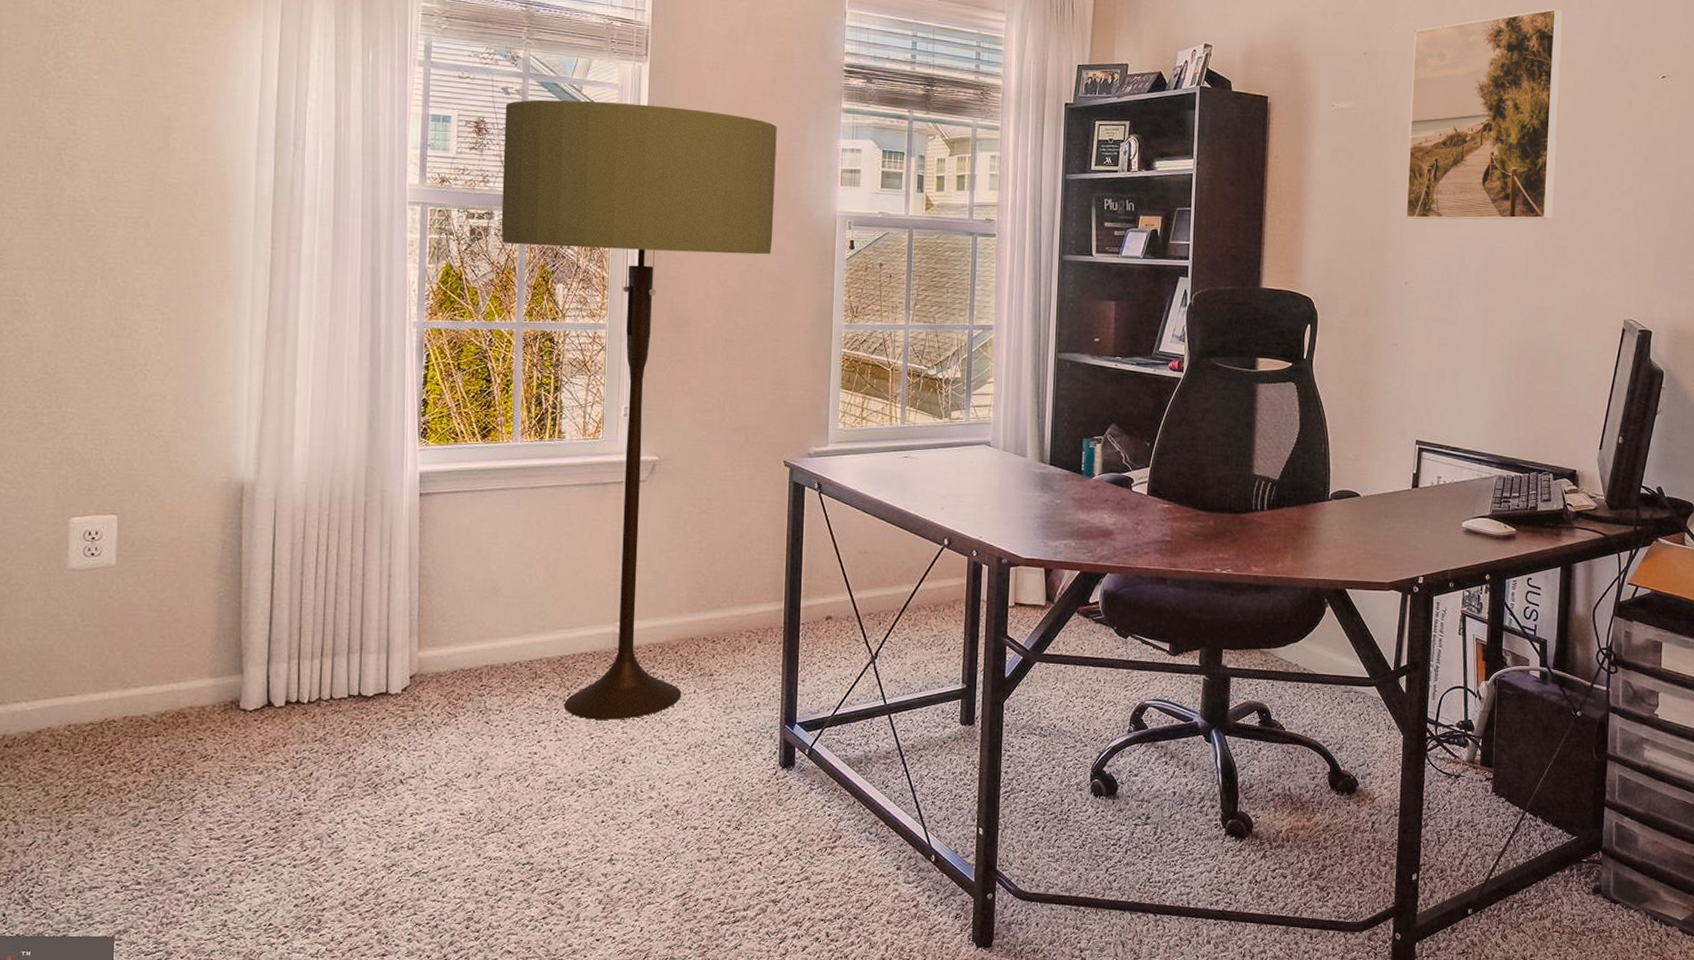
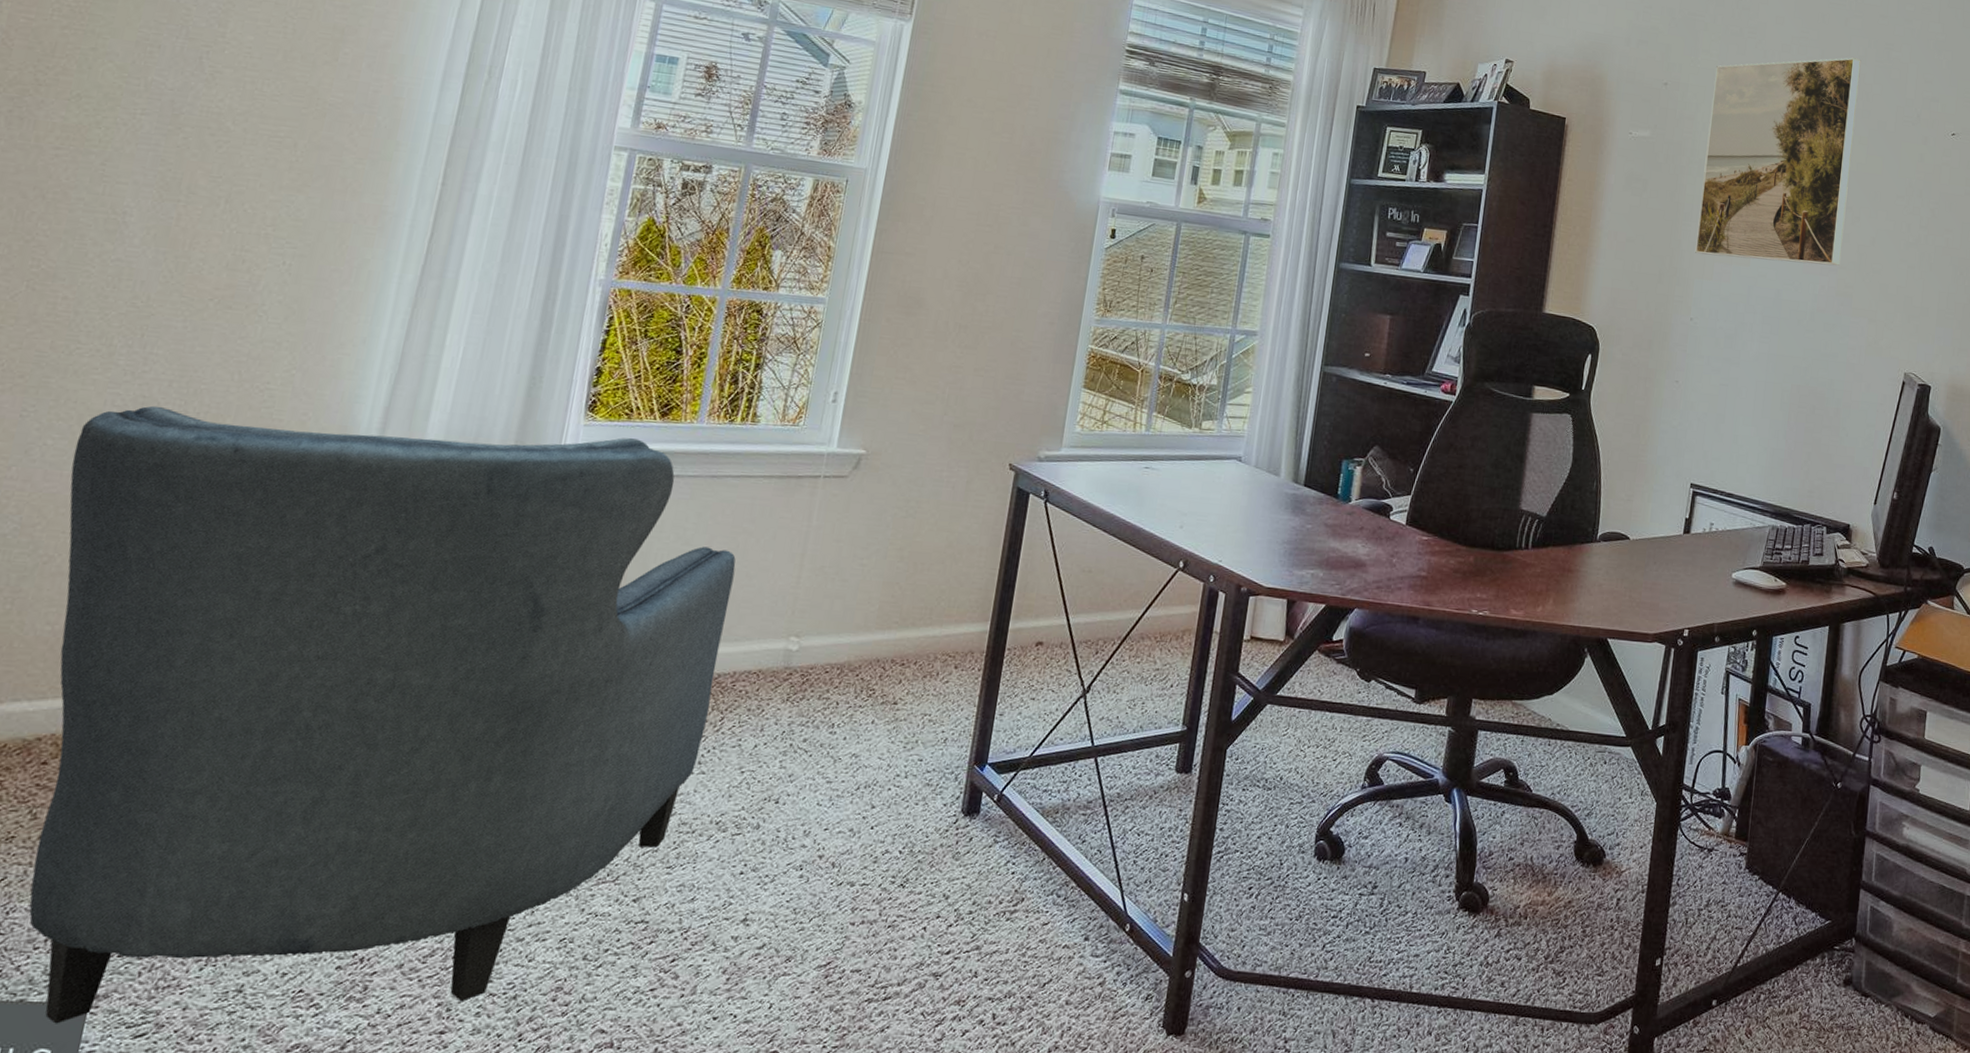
armchair: none [22,456,562,953] -> present [29,405,736,1024]
floor lamp: present [501,99,777,720] -> none [714,48,1046,752]

